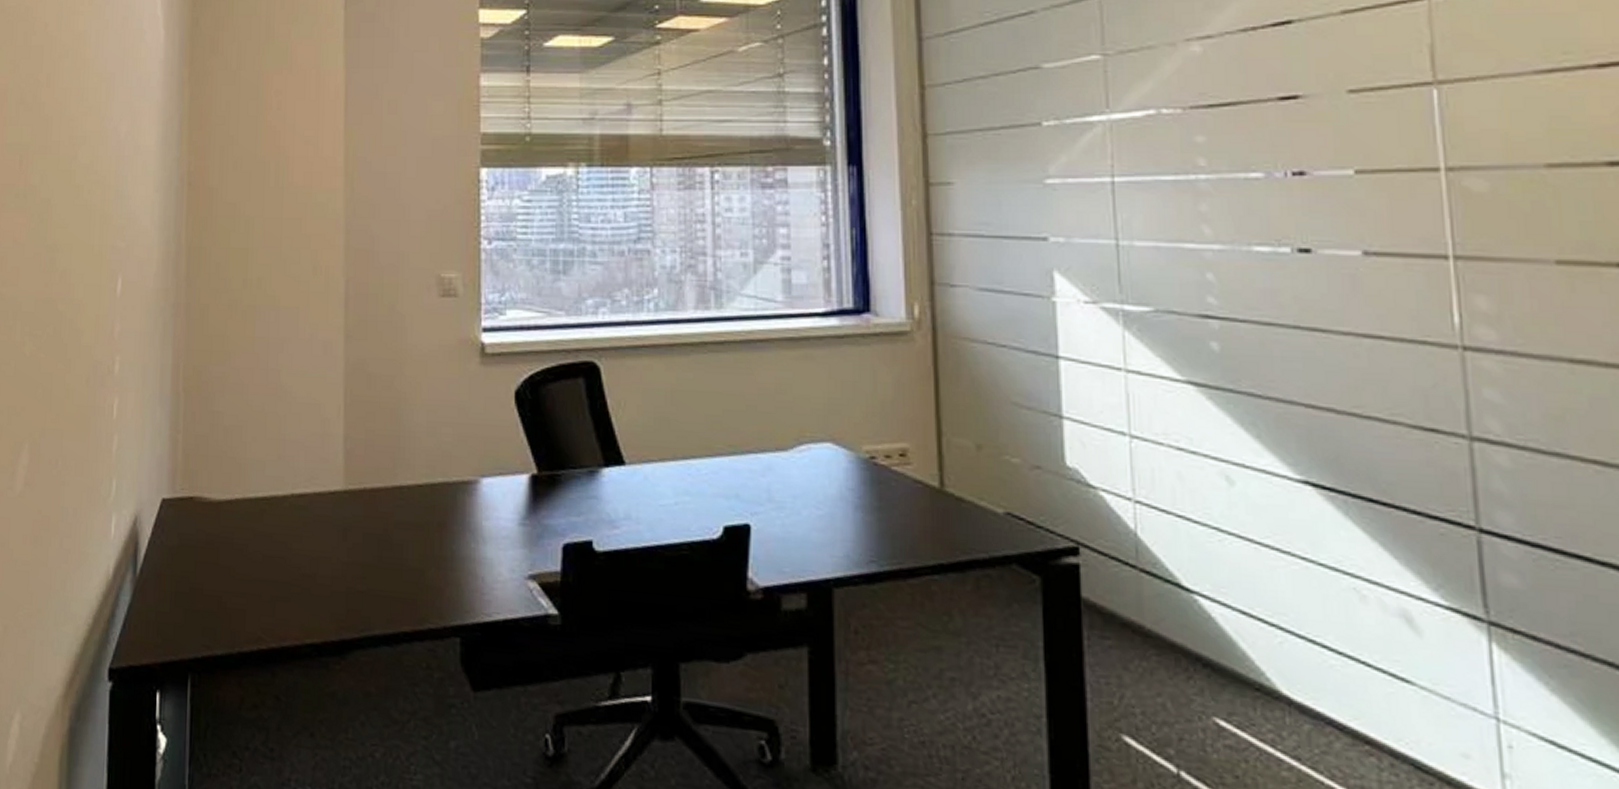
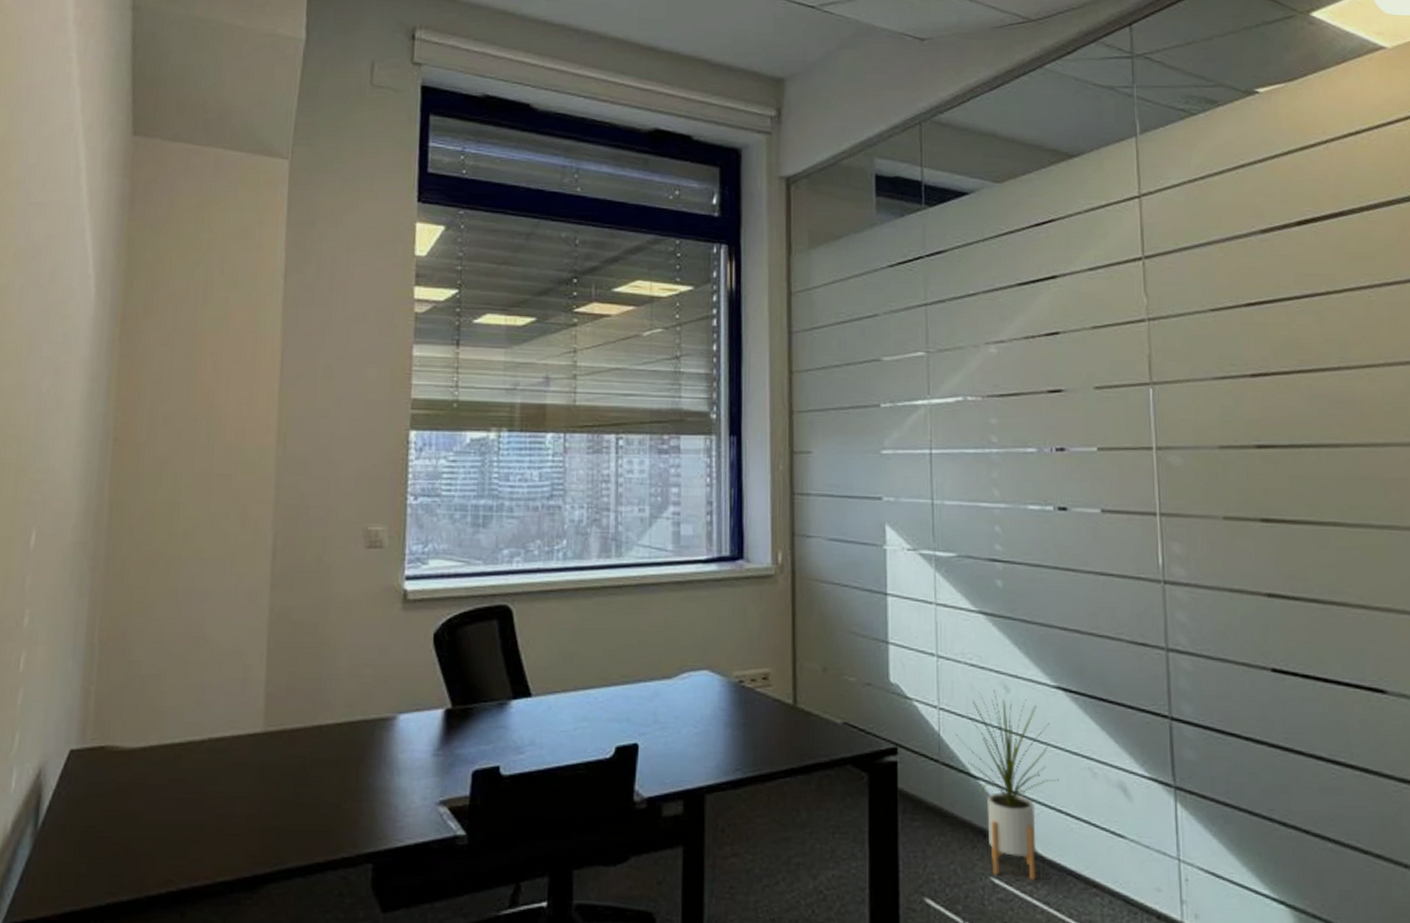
house plant: none [1157,481,1309,729] -> present [954,689,1059,882]

